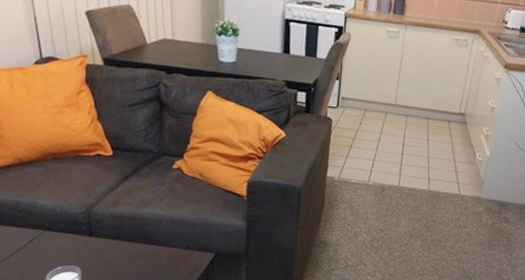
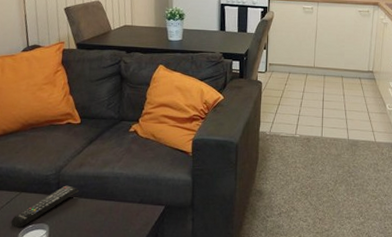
remote control: none [36,225,115,270] -> present [10,185,80,229]

